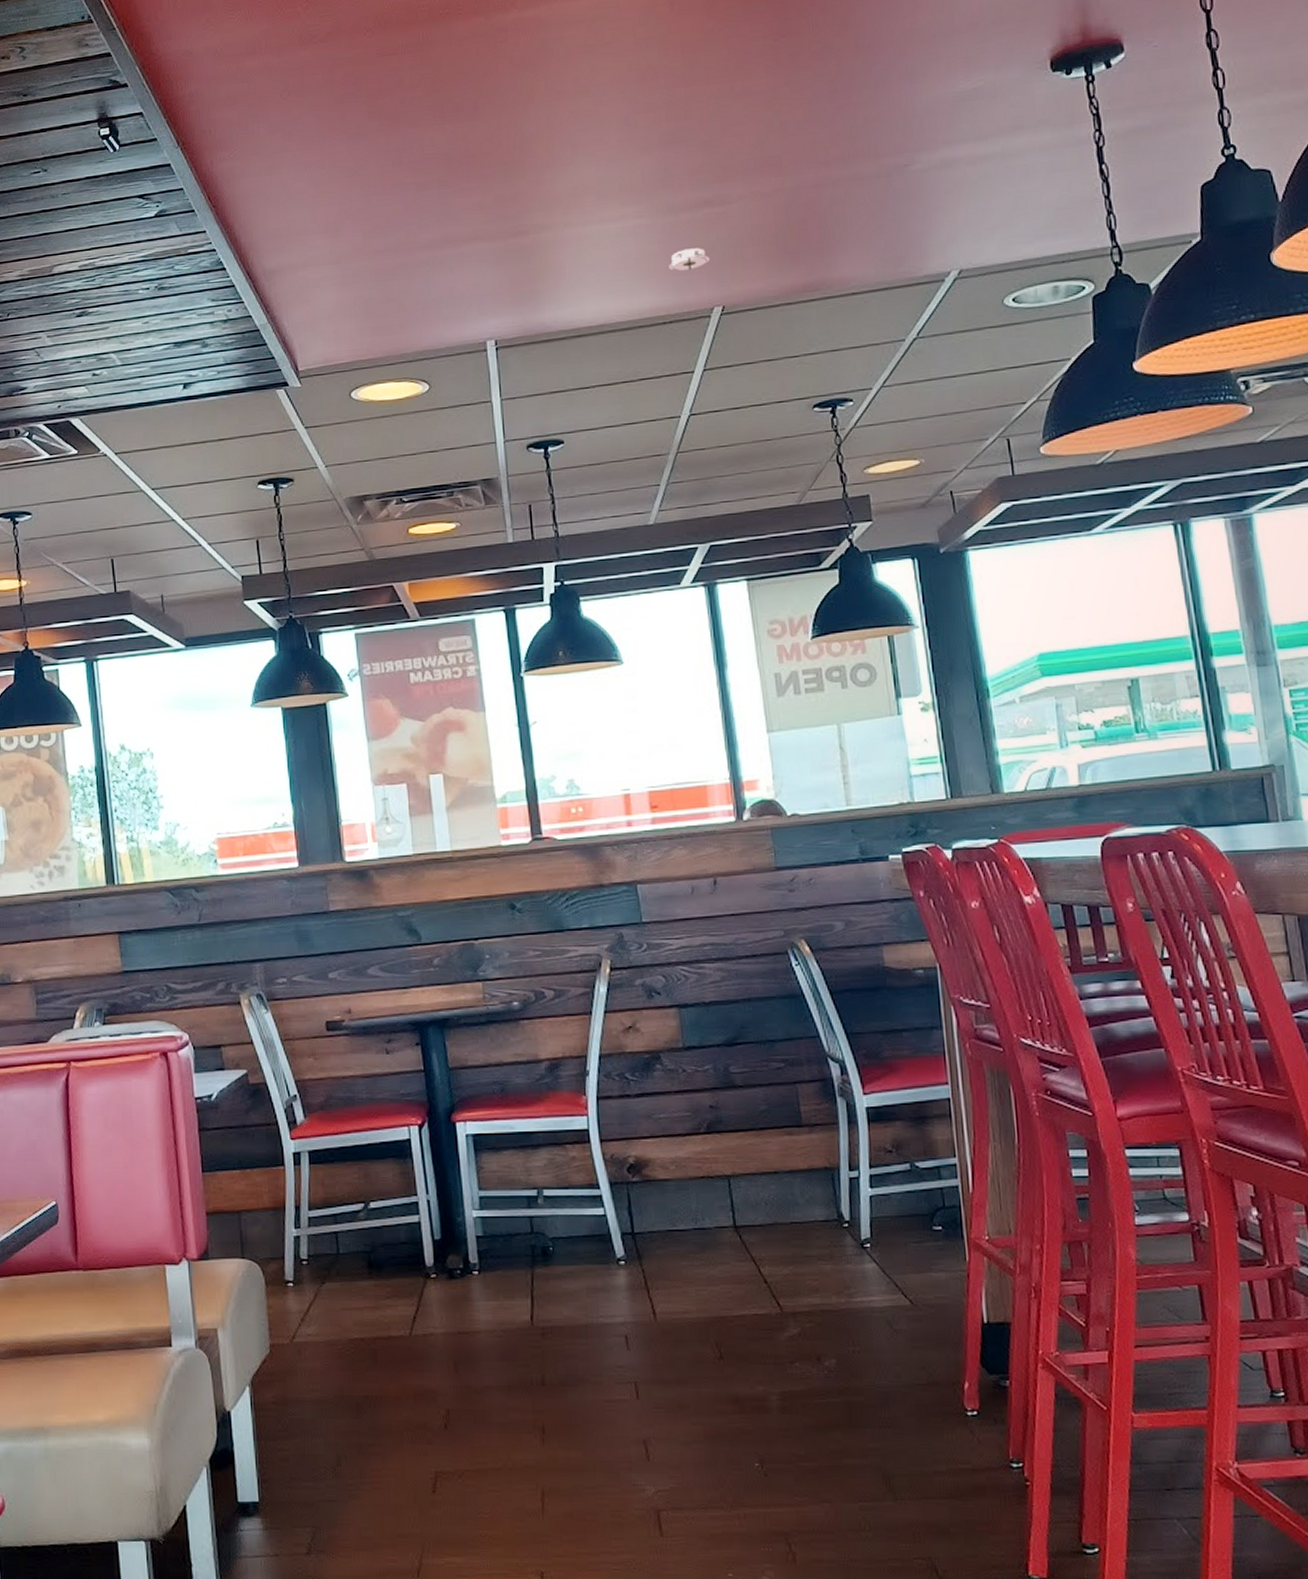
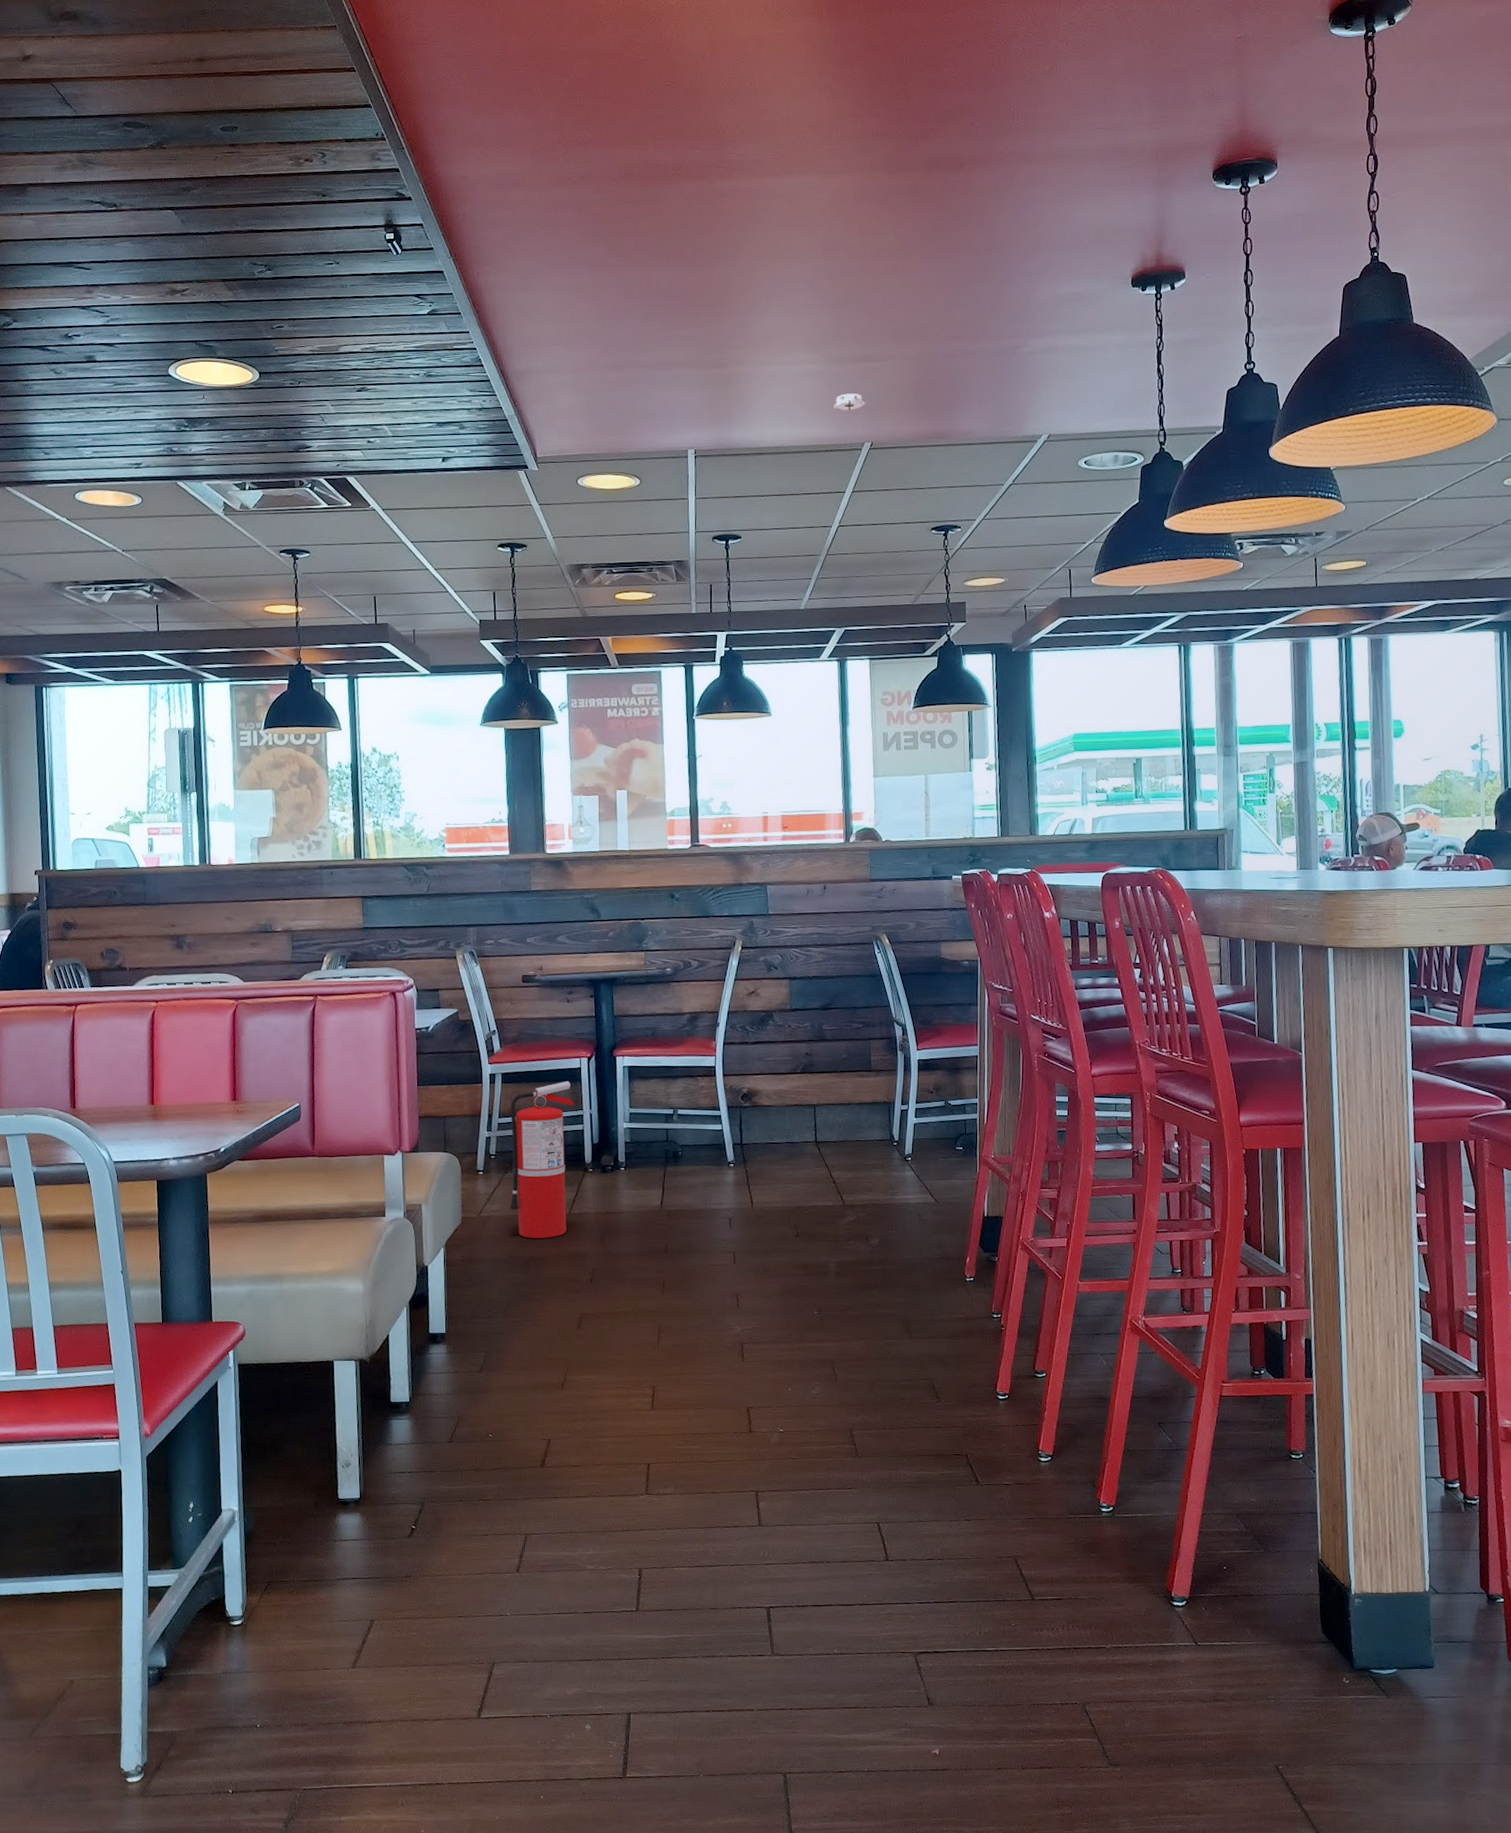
fire extinguisher: none [323,1158,408,1370] -> present [509,1081,575,1239]

